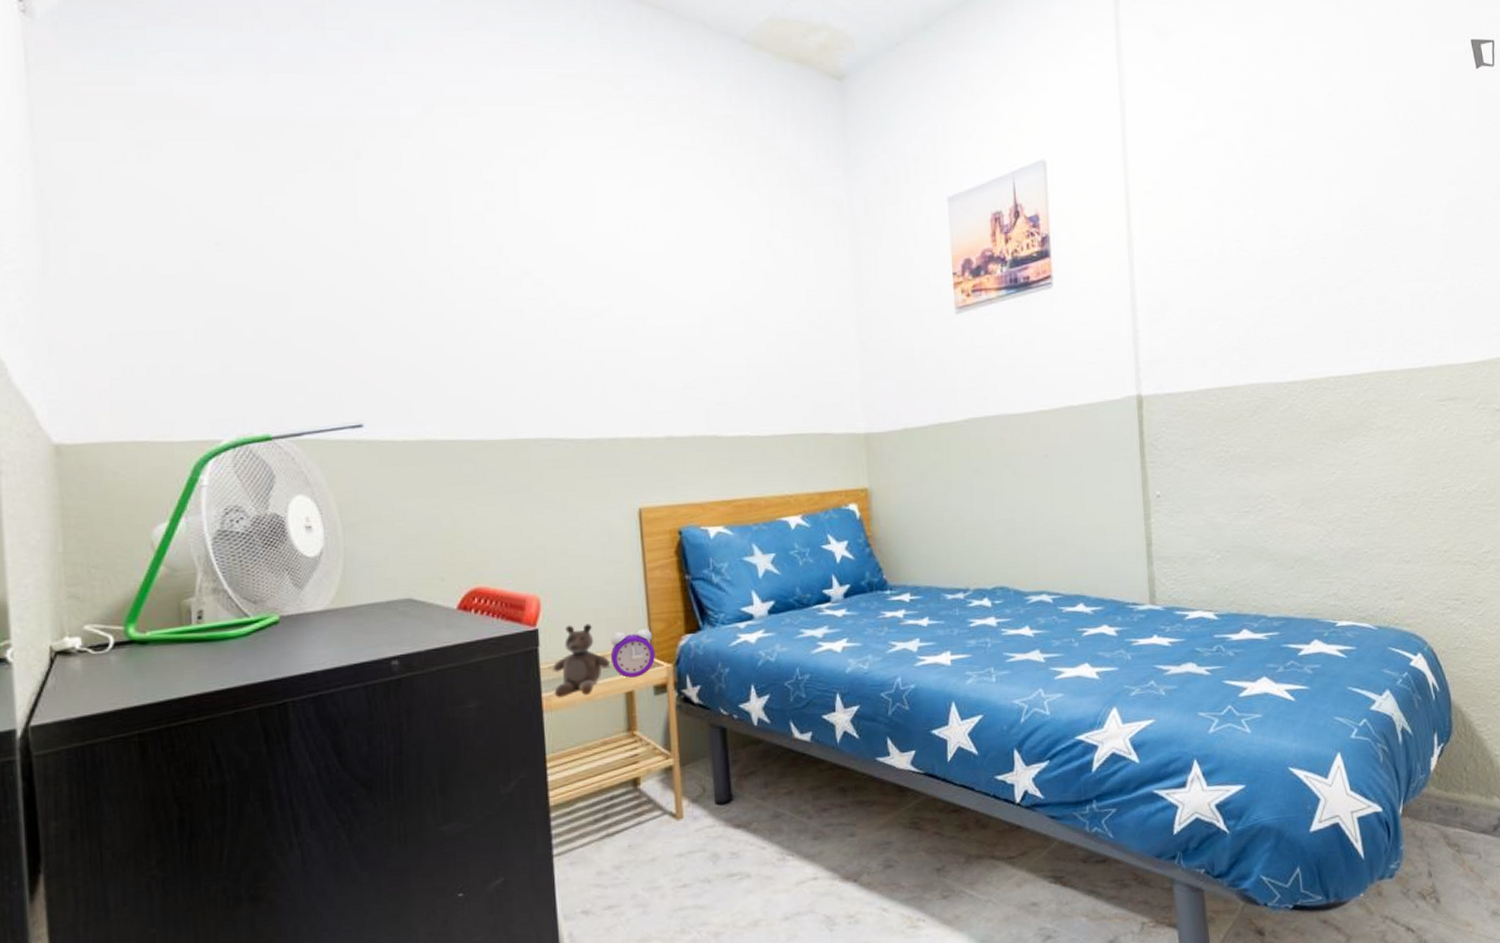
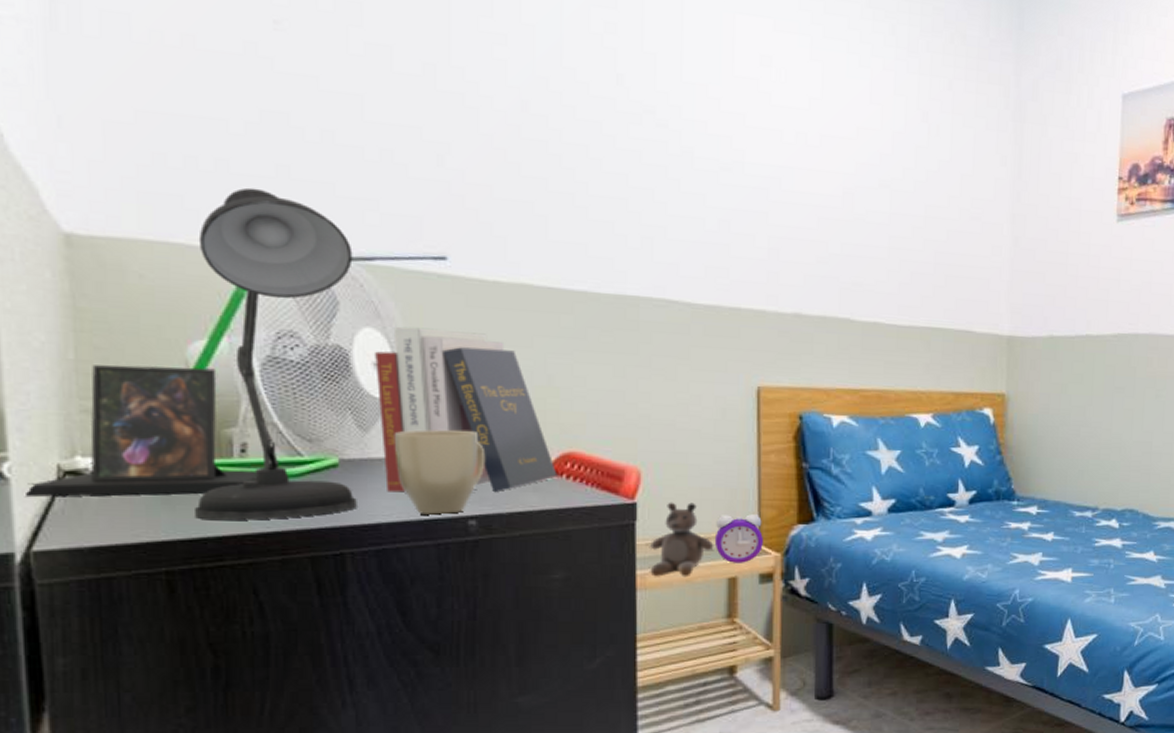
photo frame: none [23,547,211,679] -> present [24,364,256,498]
desk lamp: none [160,385,296,684] -> present [195,187,357,521]
books: none [306,488,467,642] -> present [375,326,558,493]
mug: none [324,578,404,660] -> present [394,430,486,515]

